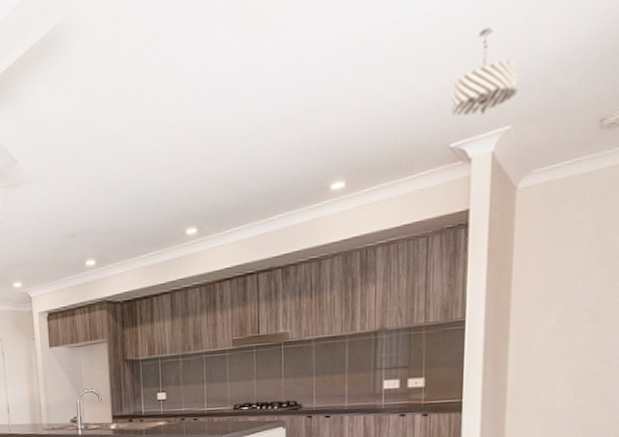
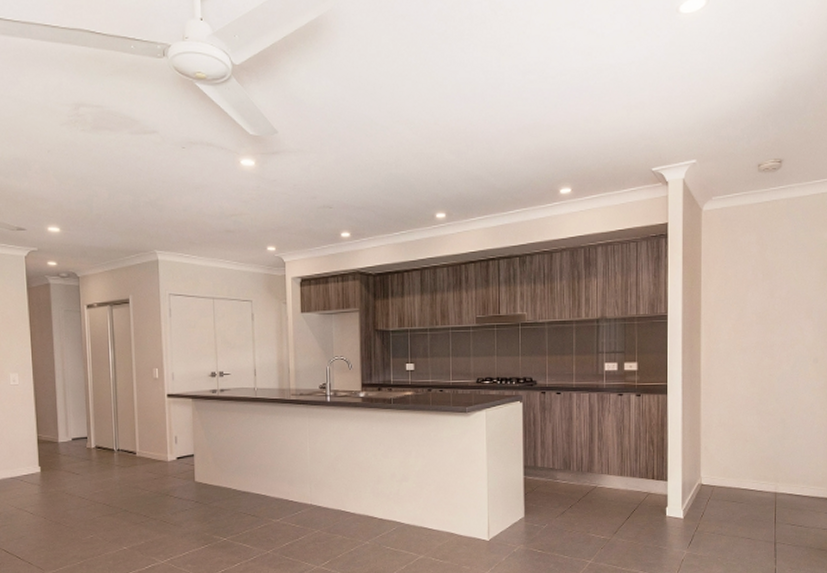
pendant light: present [451,26,519,116] -> none [652,81,700,148]

